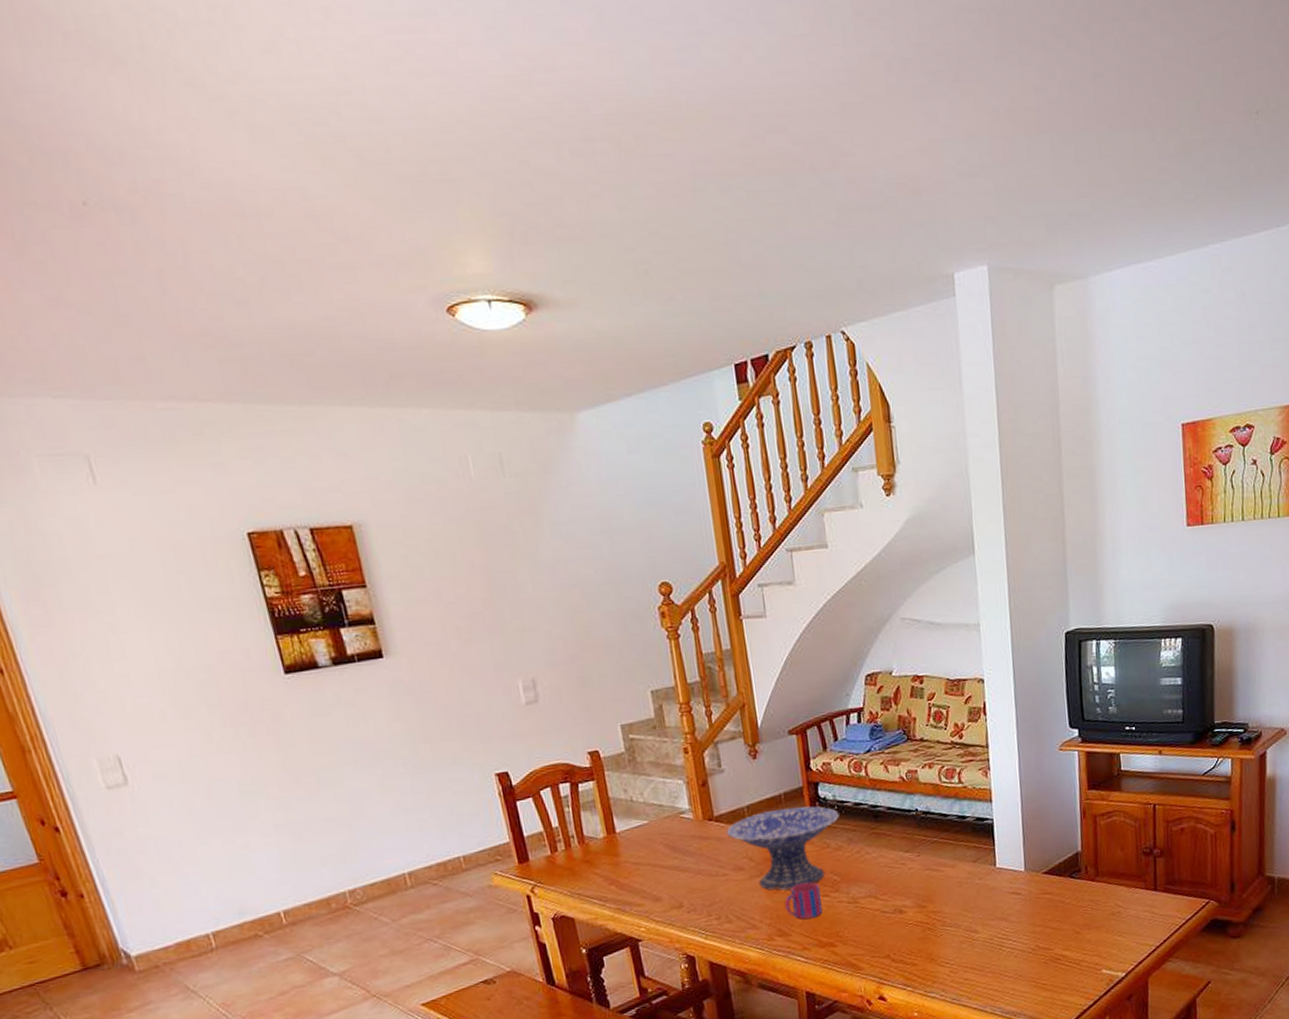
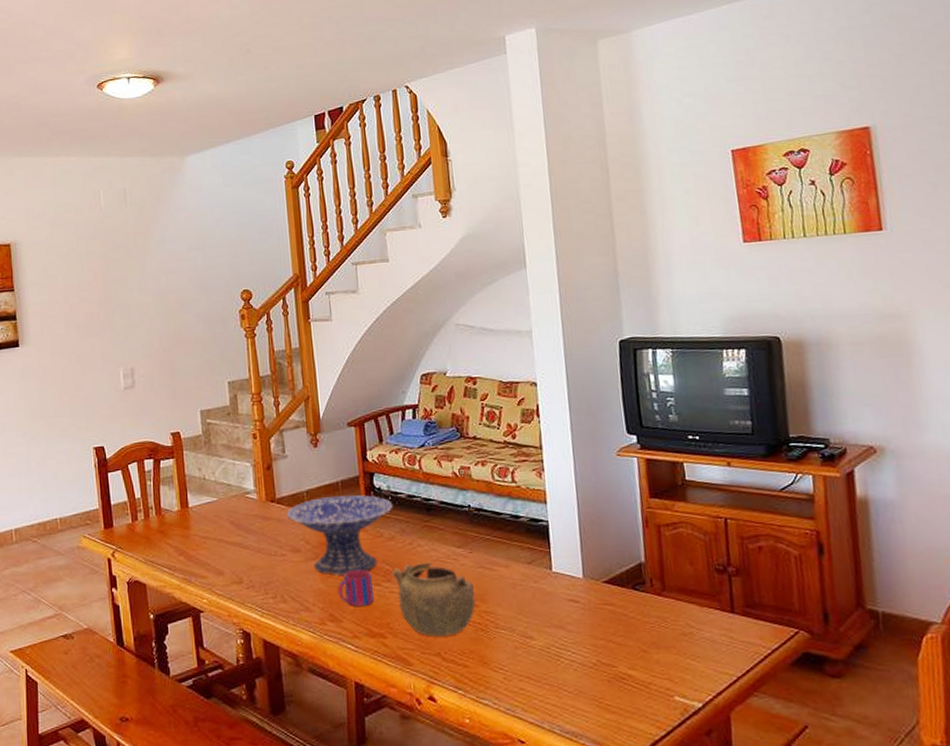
teapot: none [839,869,923,941] -> present [391,562,475,636]

